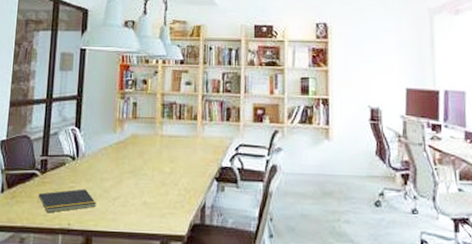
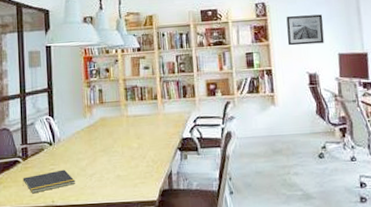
wall art: none [349,40,391,75] -> present [286,14,324,46]

